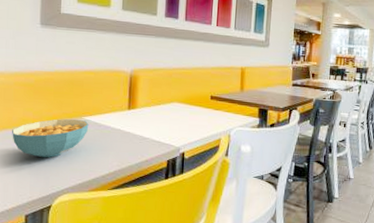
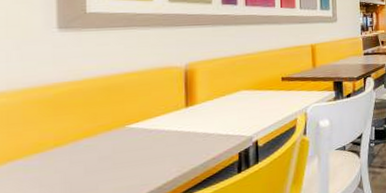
cereal bowl: present [12,118,89,158] -> none [23,129,136,185]

